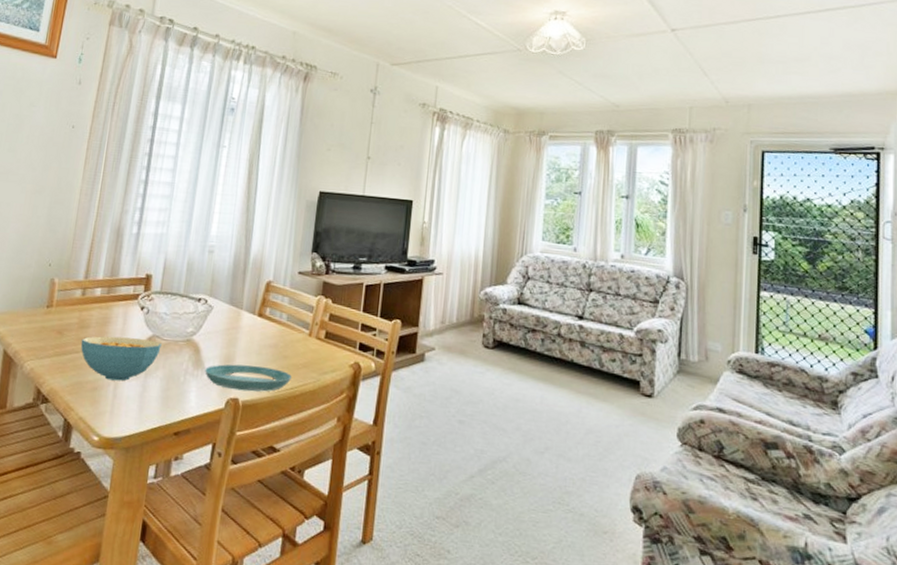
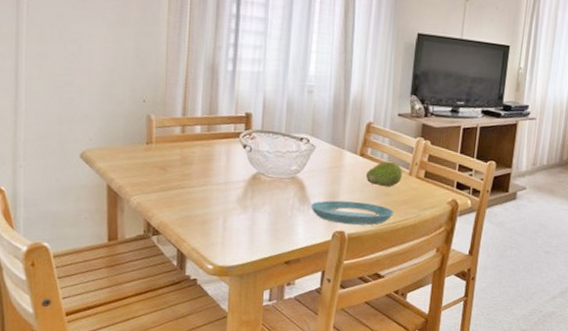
cereal bowl: present [80,336,162,381] -> none [185,172,267,215]
fruit: none [263,321,302,349] -> present [365,161,402,187]

